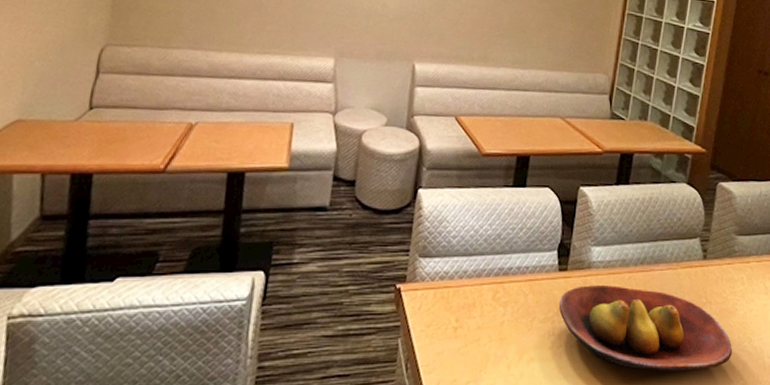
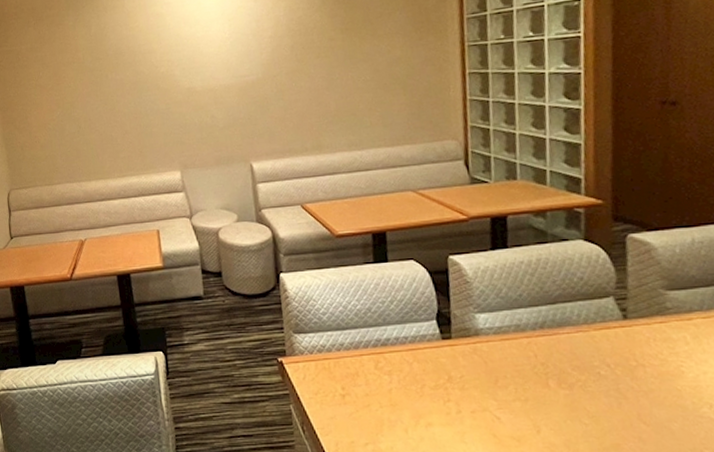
fruit bowl: present [558,285,732,371] -> none [448,351,686,438]

